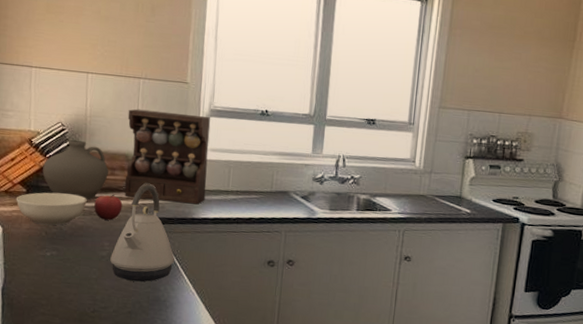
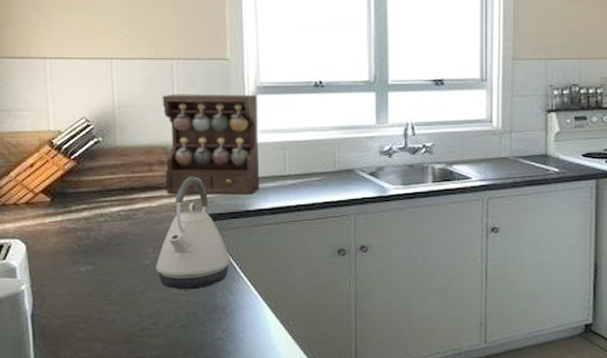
bowl: present [16,192,87,226] -> none [39,198,123,237]
ceramic jug: present [42,139,109,200] -> none [68,136,145,203]
fruit: present [94,194,123,220] -> none [132,193,165,223]

